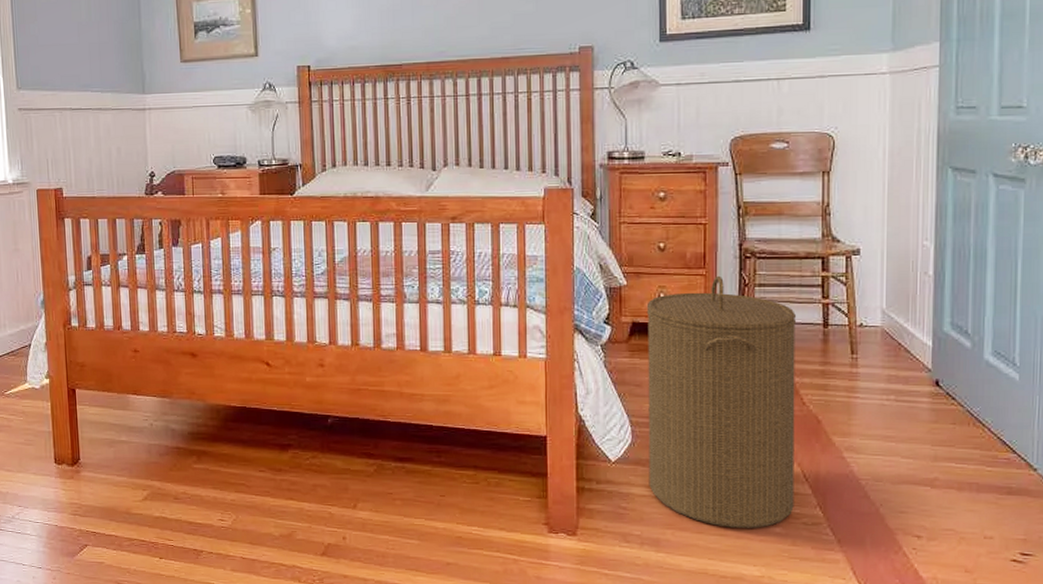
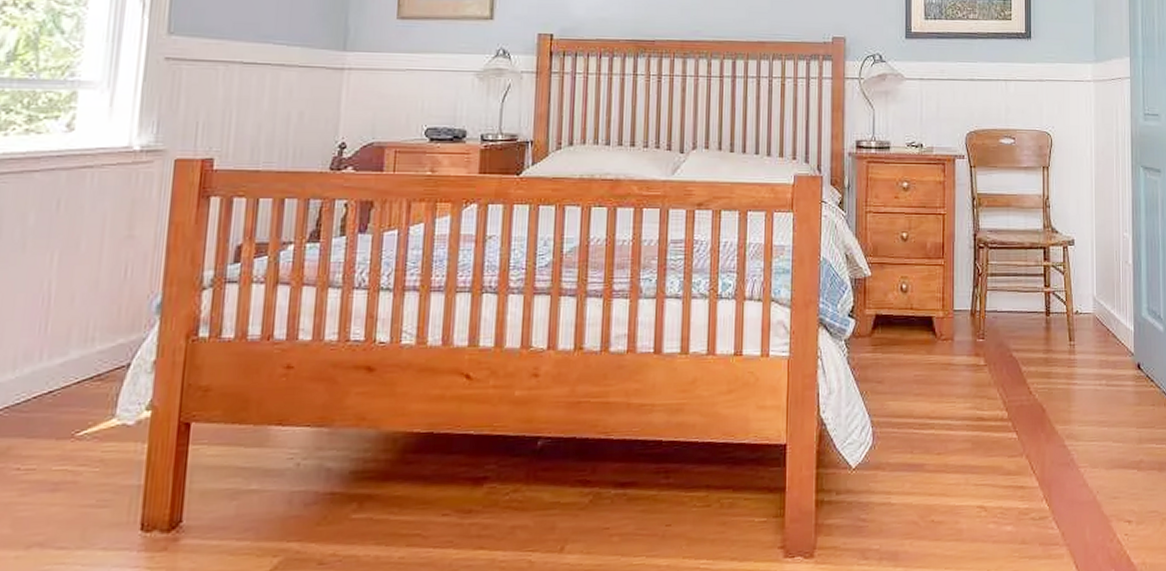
laundry hamper: present [646,275,797,528] -> none [888,265,1024,531]

